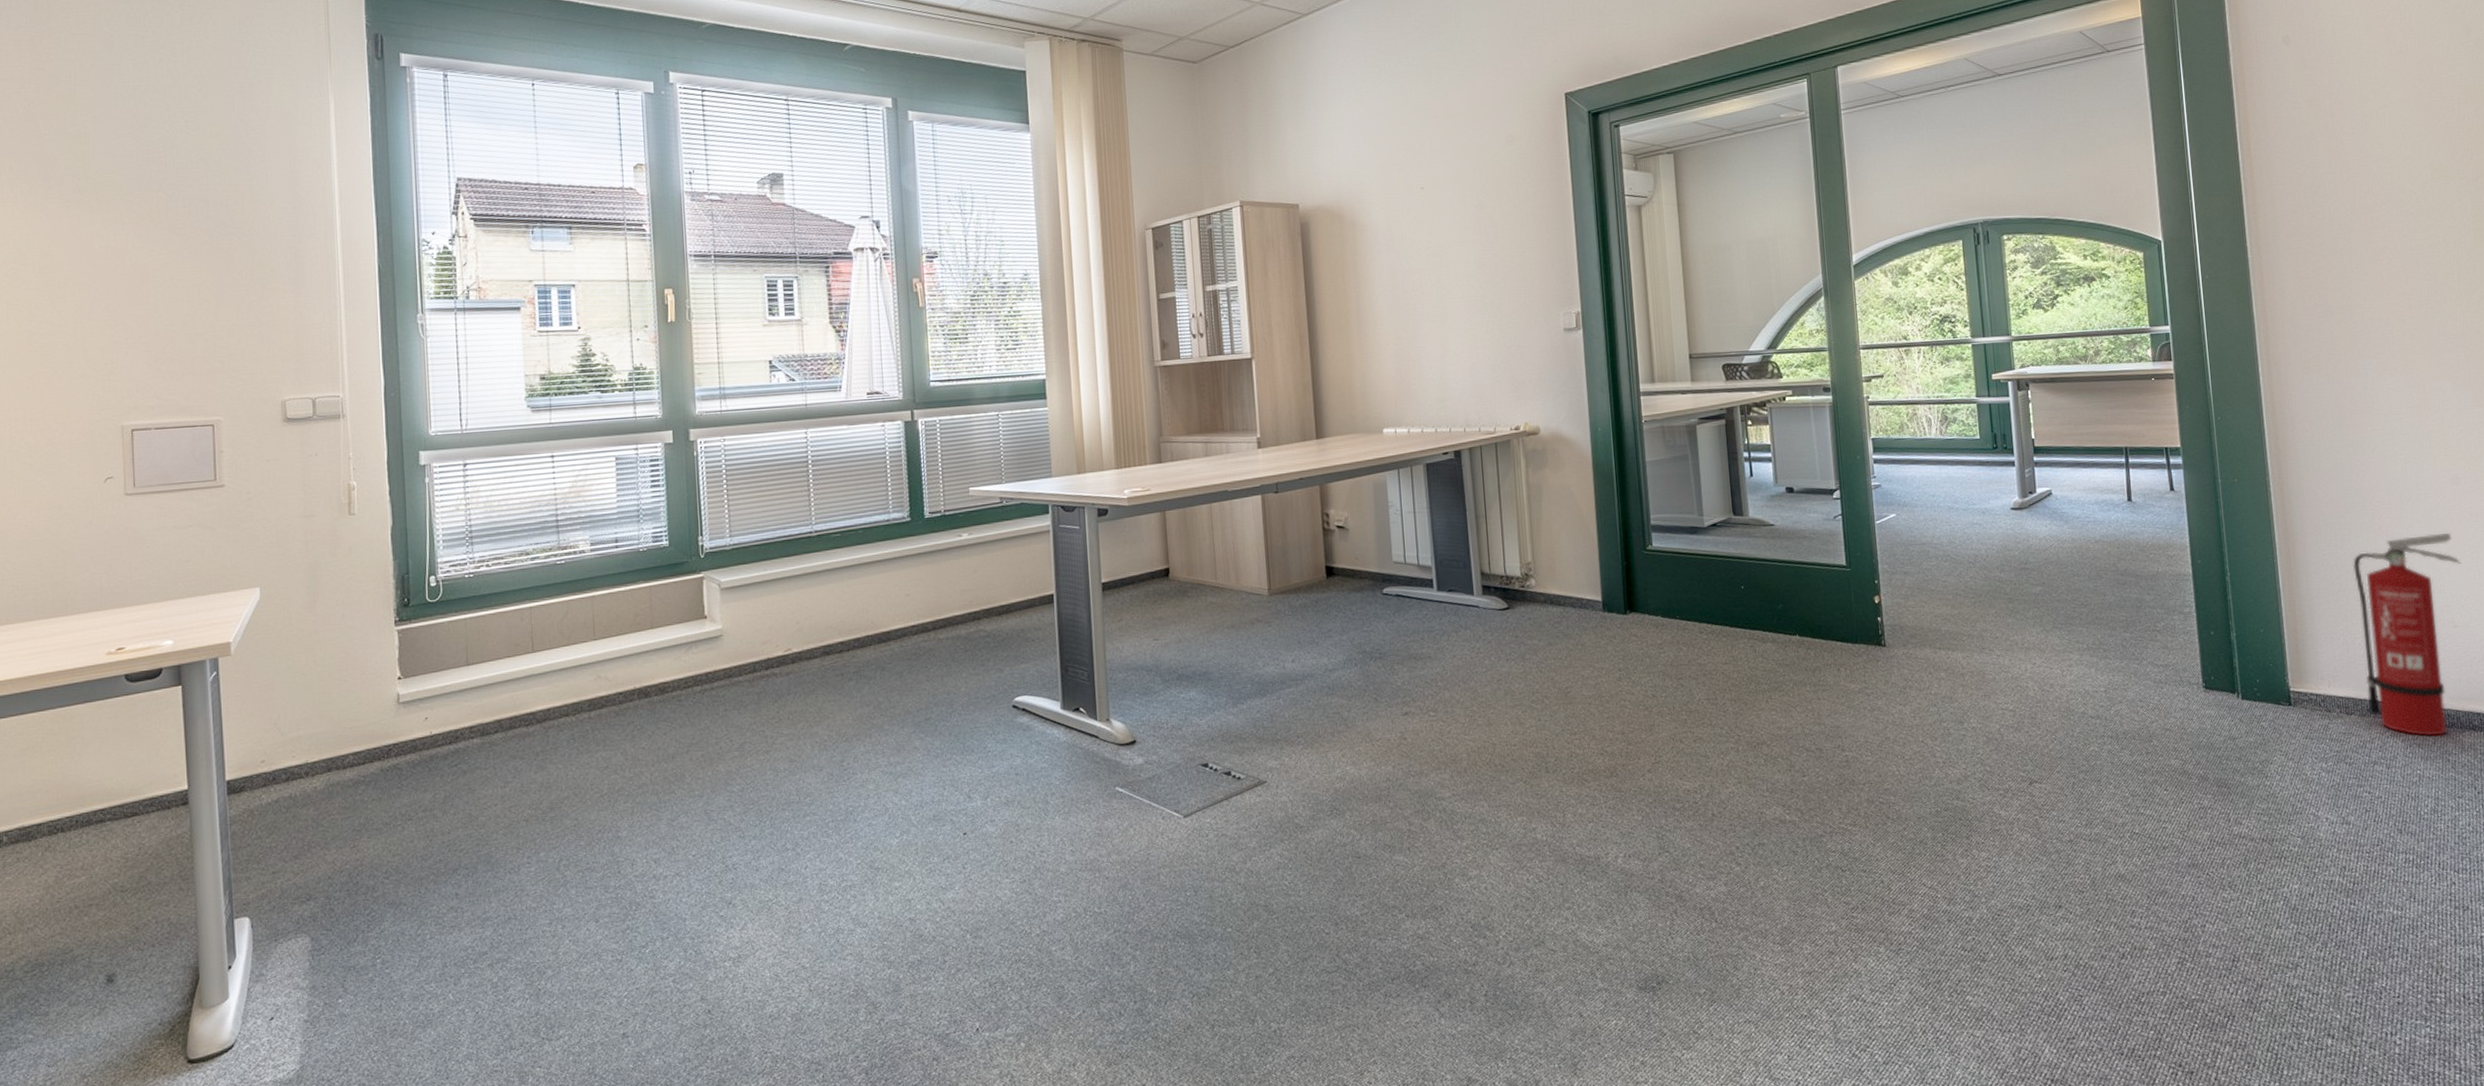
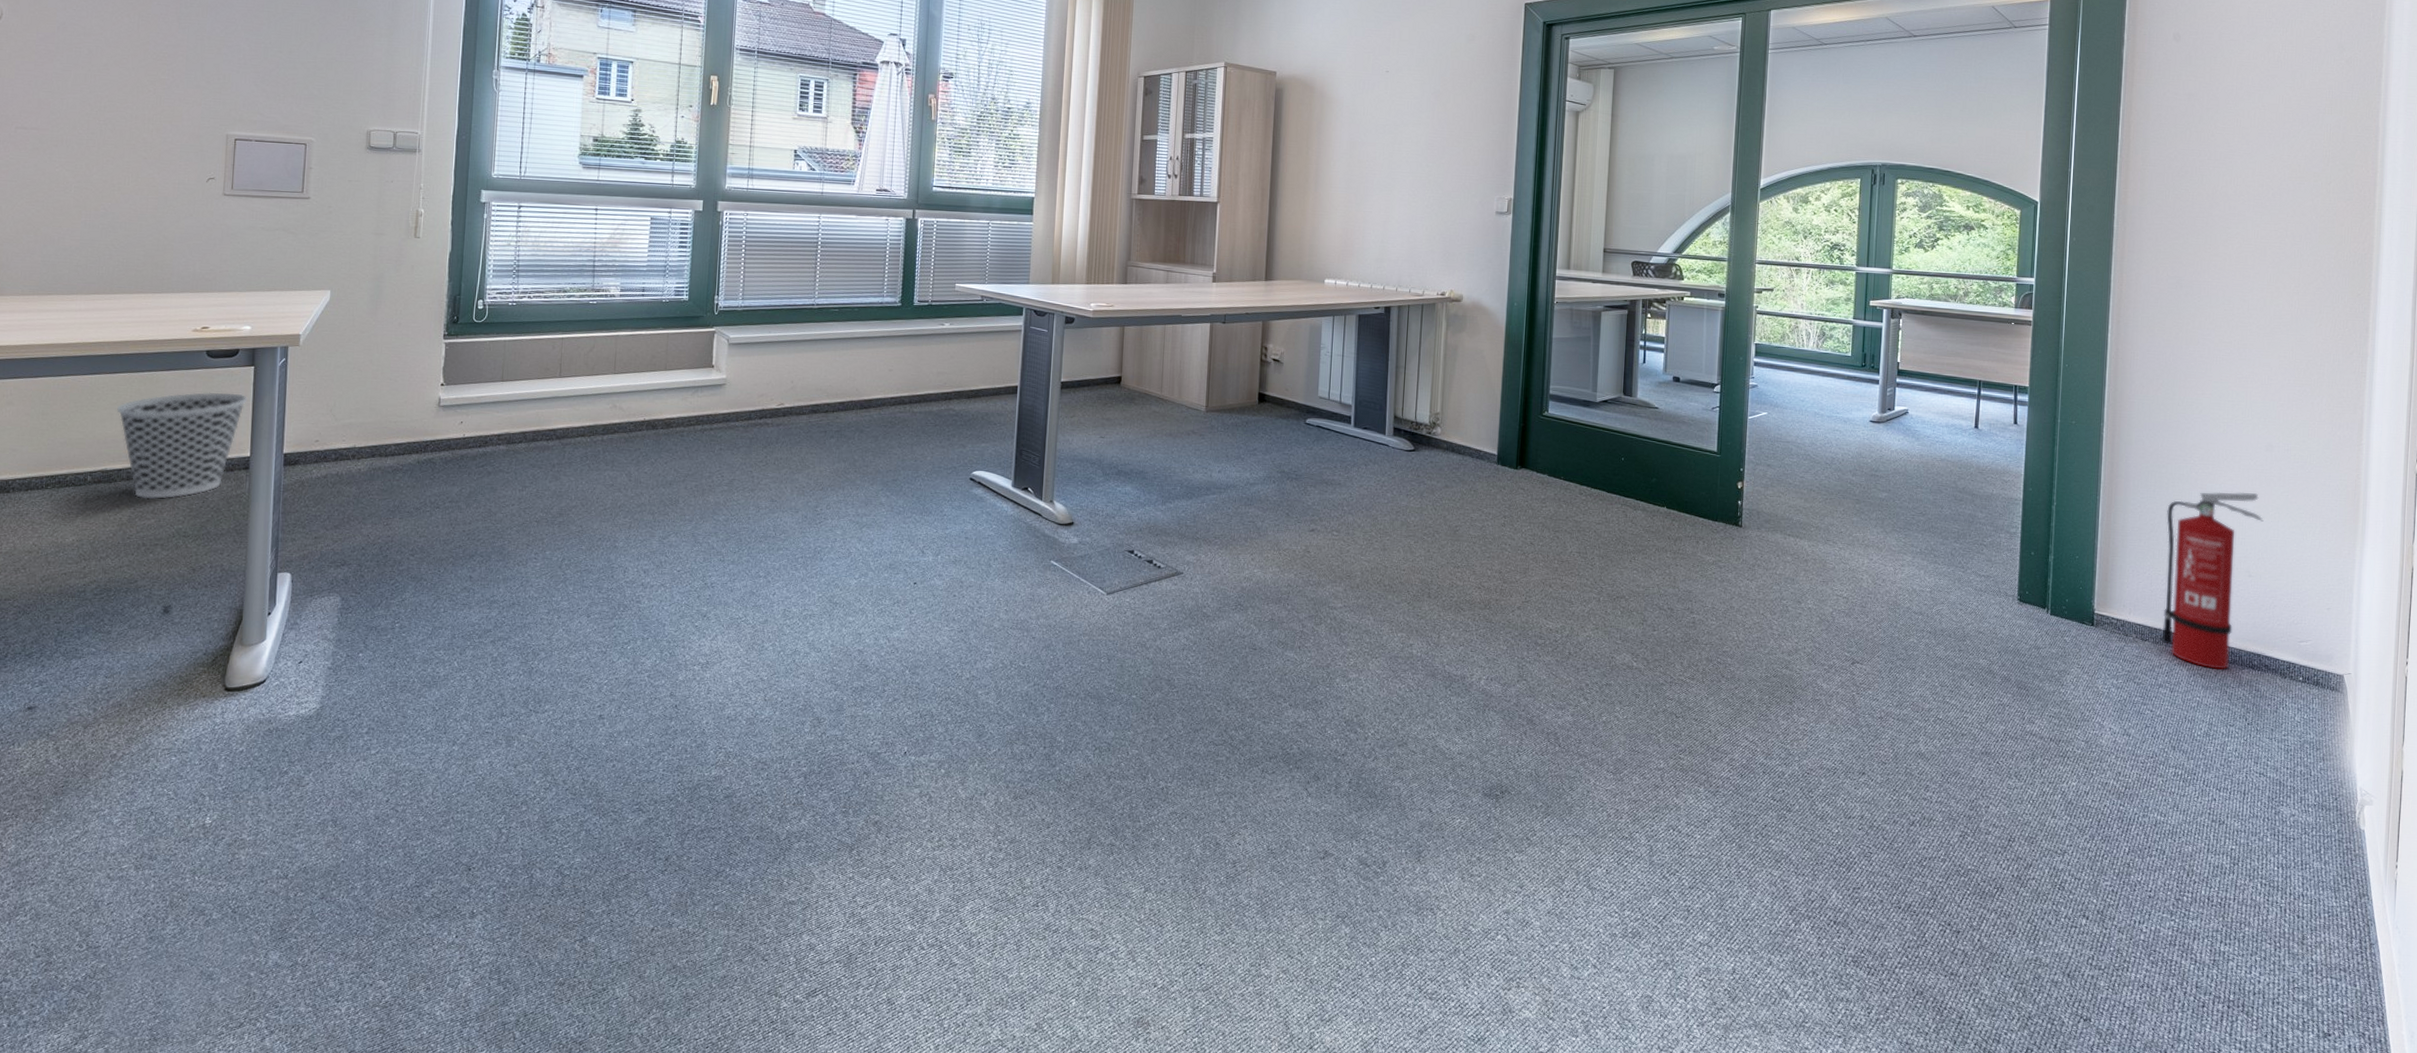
wastebasket: none [29,718,179,855] -> present [117,392,249,500]

